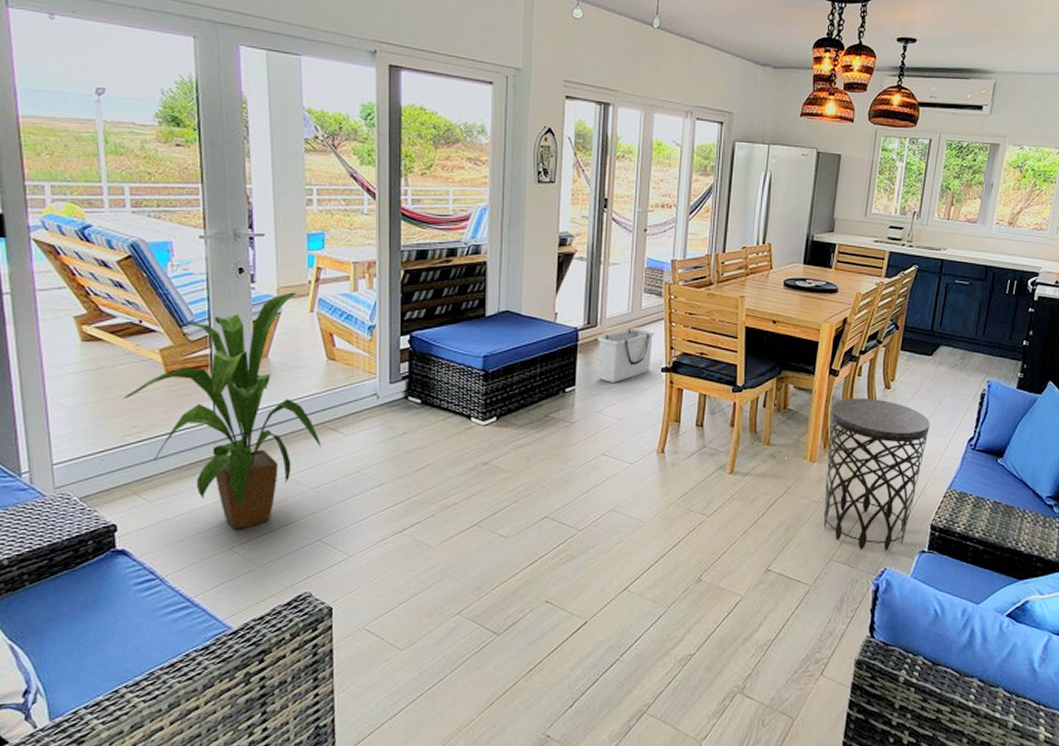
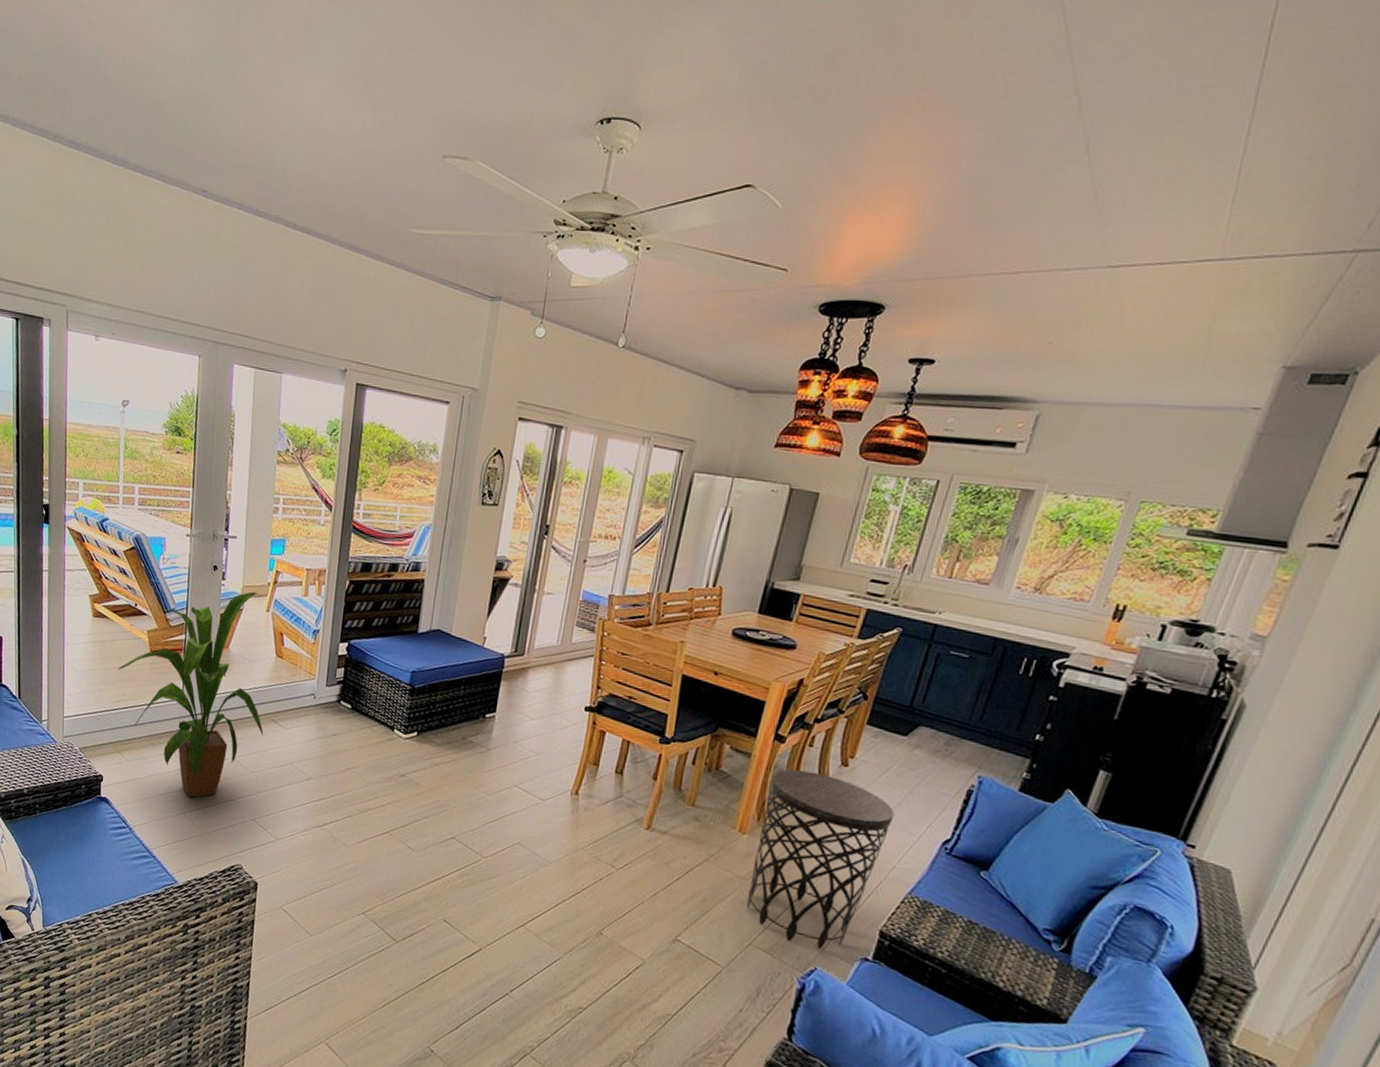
storage bin: present [597,328,654,383] -> none [519,661,582,715]

